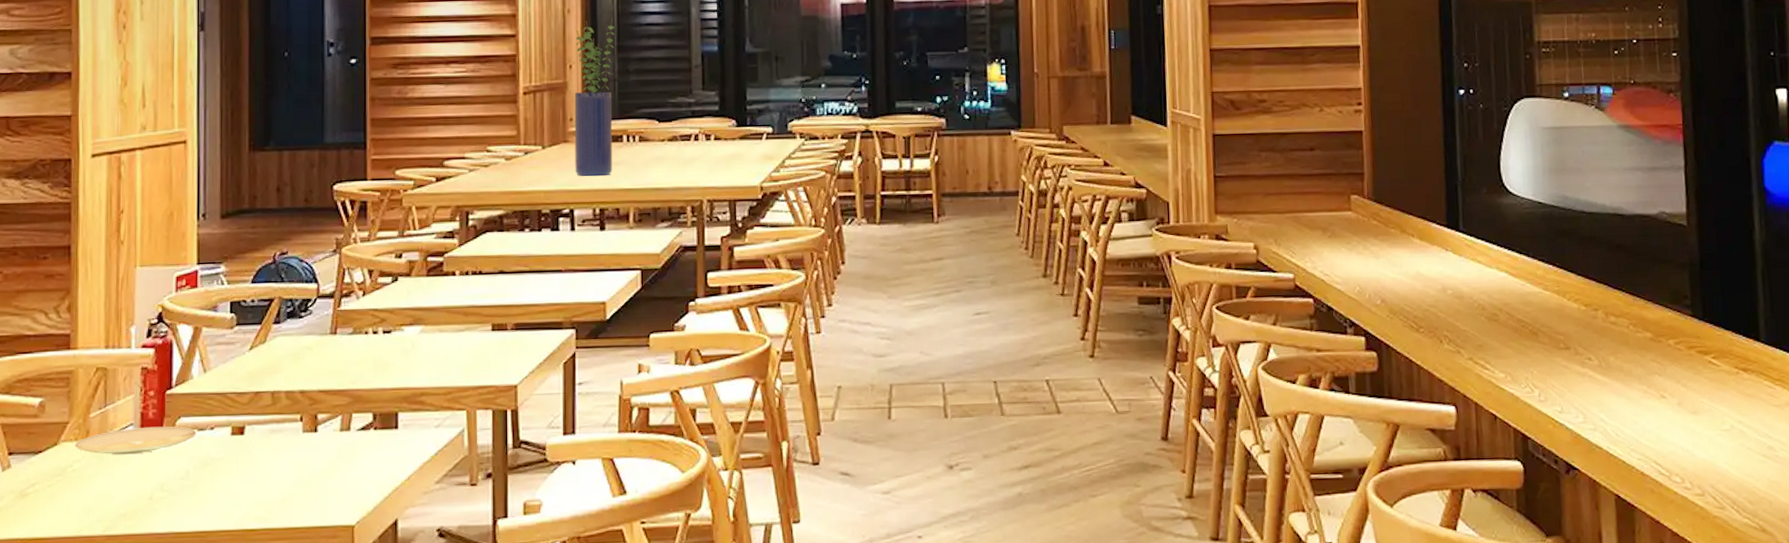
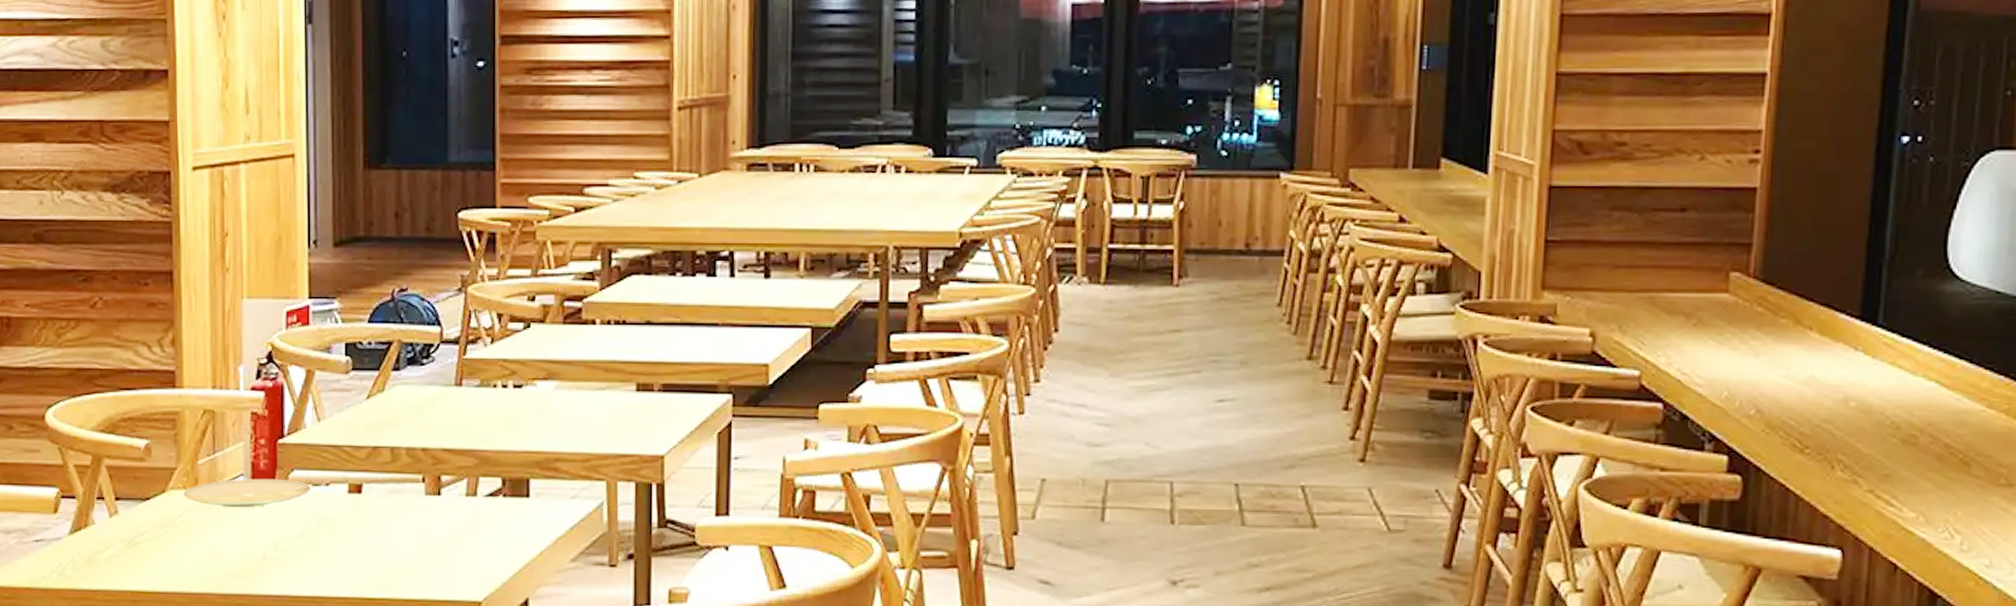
vase: present [574,17,615,176] -> none [737,16,789,212]

